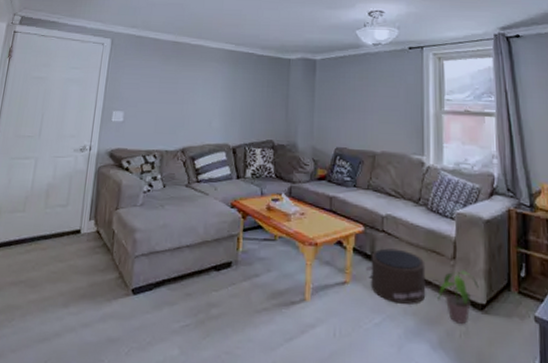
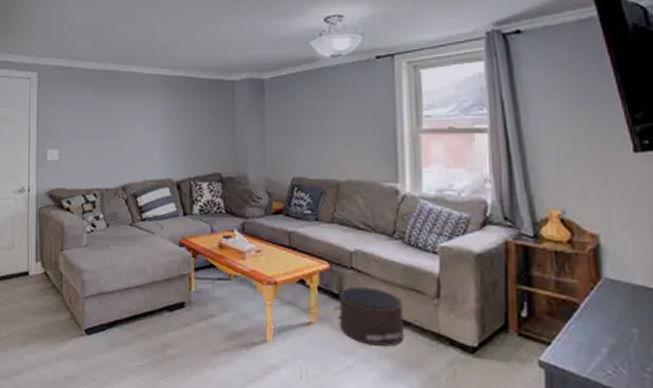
potted plant: present [437,270,479,324] -> none [418,309,469,368]

